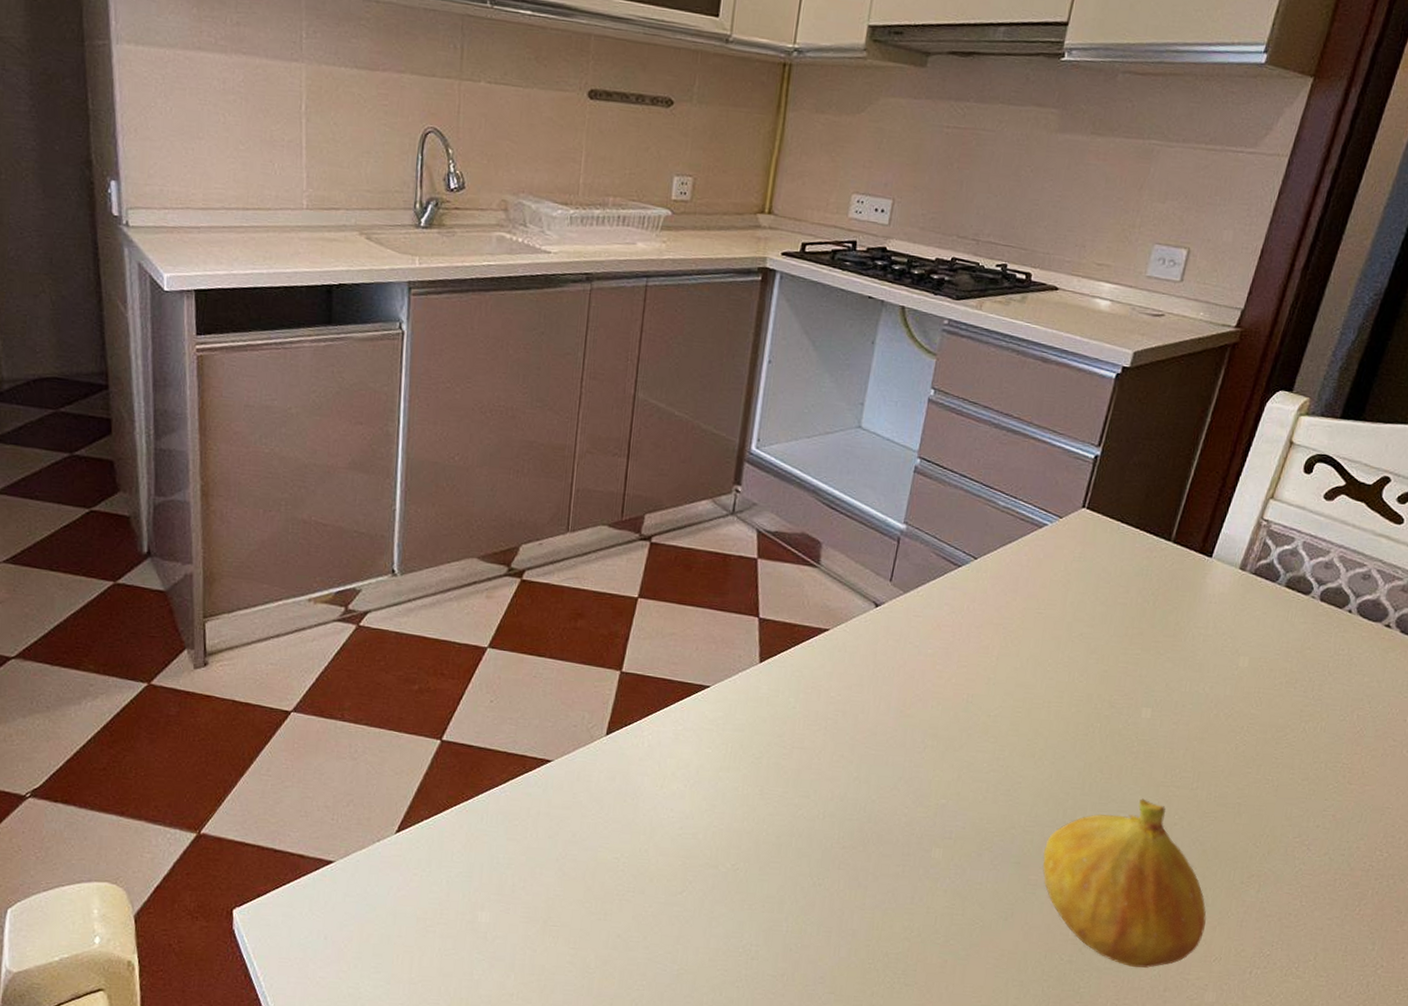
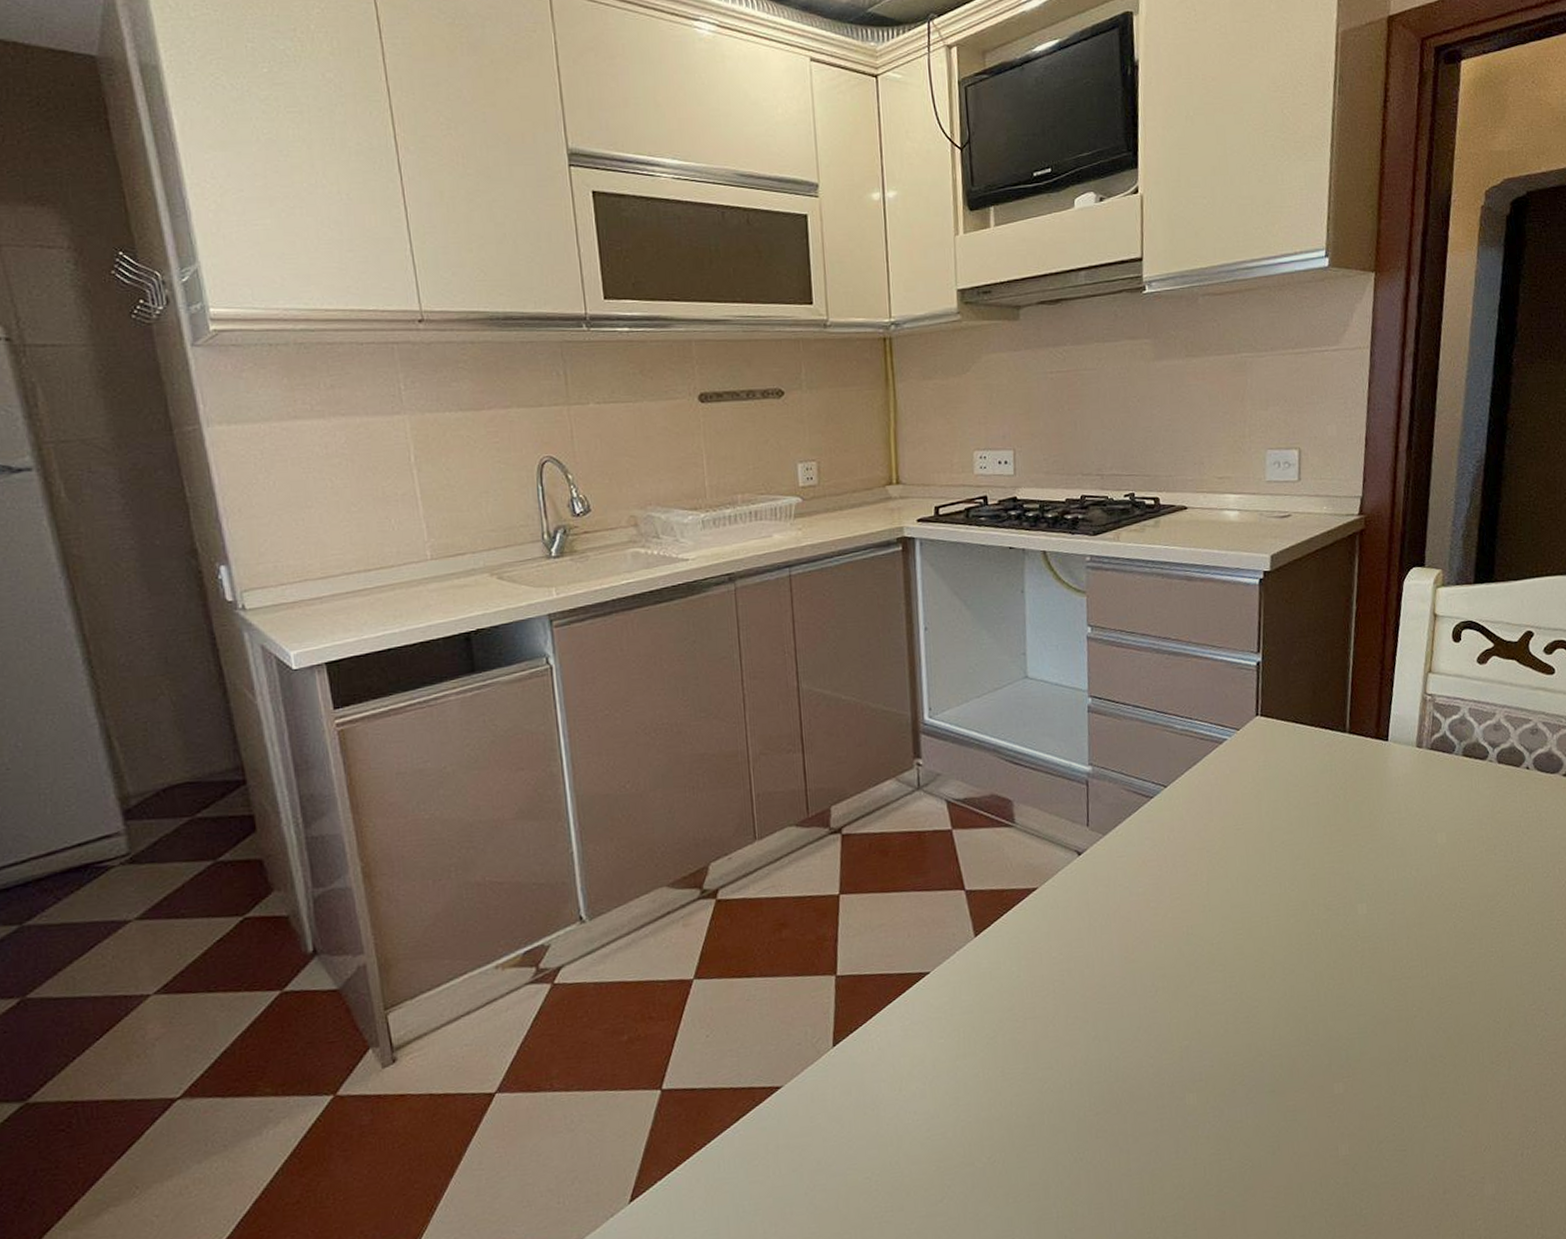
fruit: present [1042,798,1207,968] -> none [1295,997,1468,1176]

